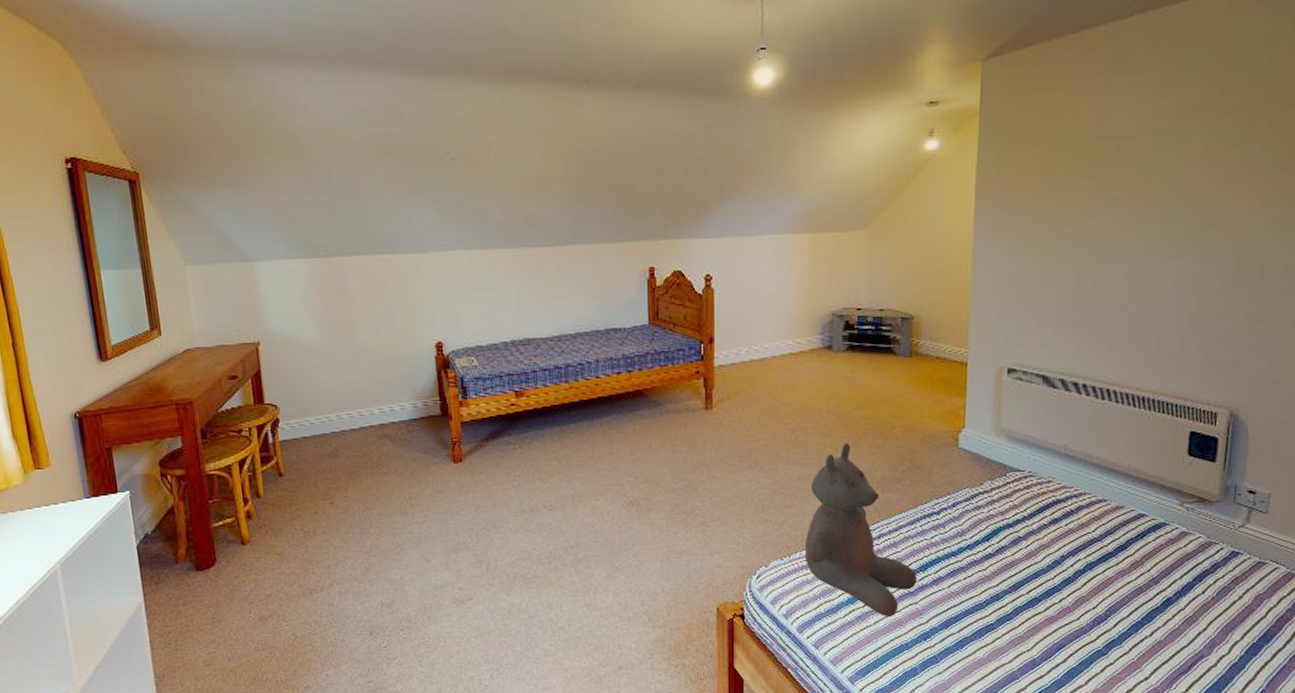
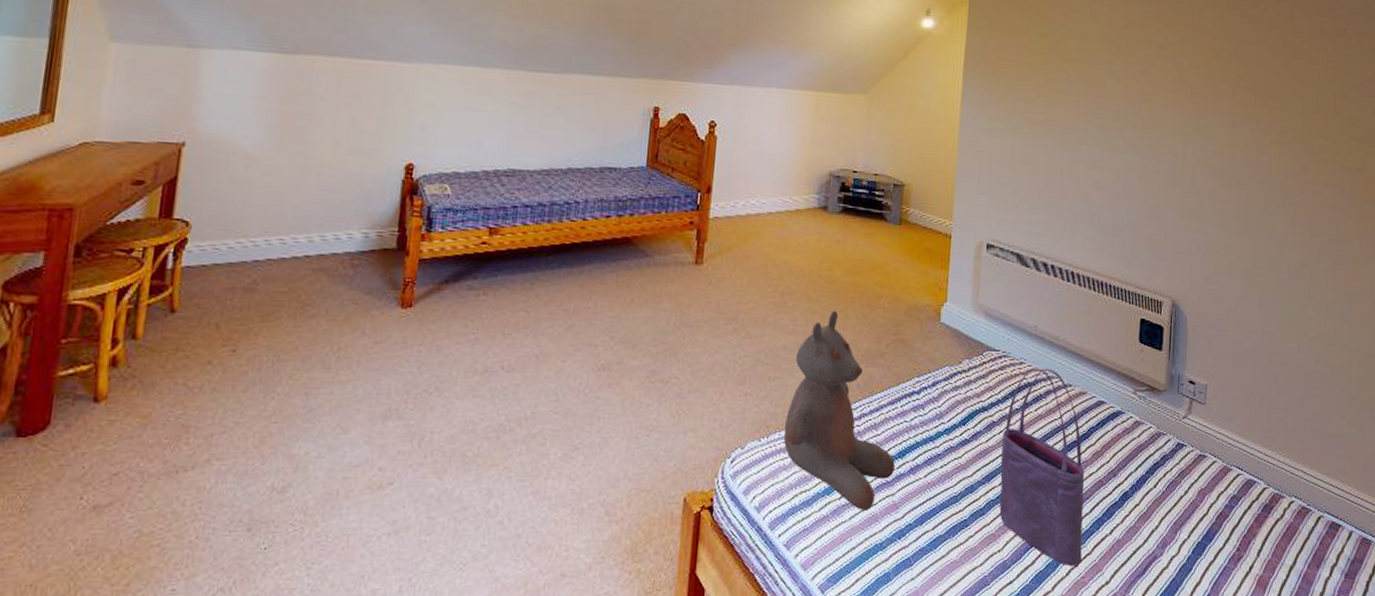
tote bag: none [1028,485,1122,664] -> present [999,368,1085,567]

